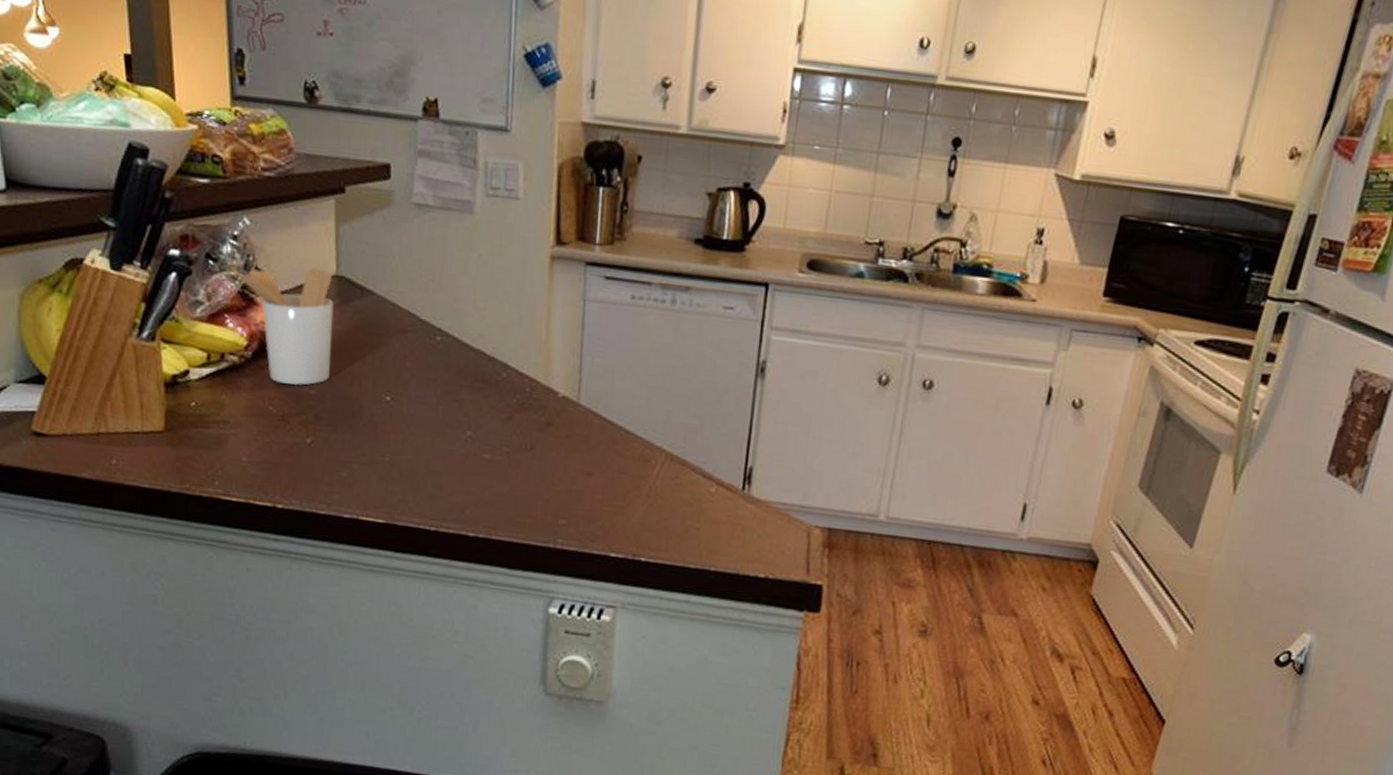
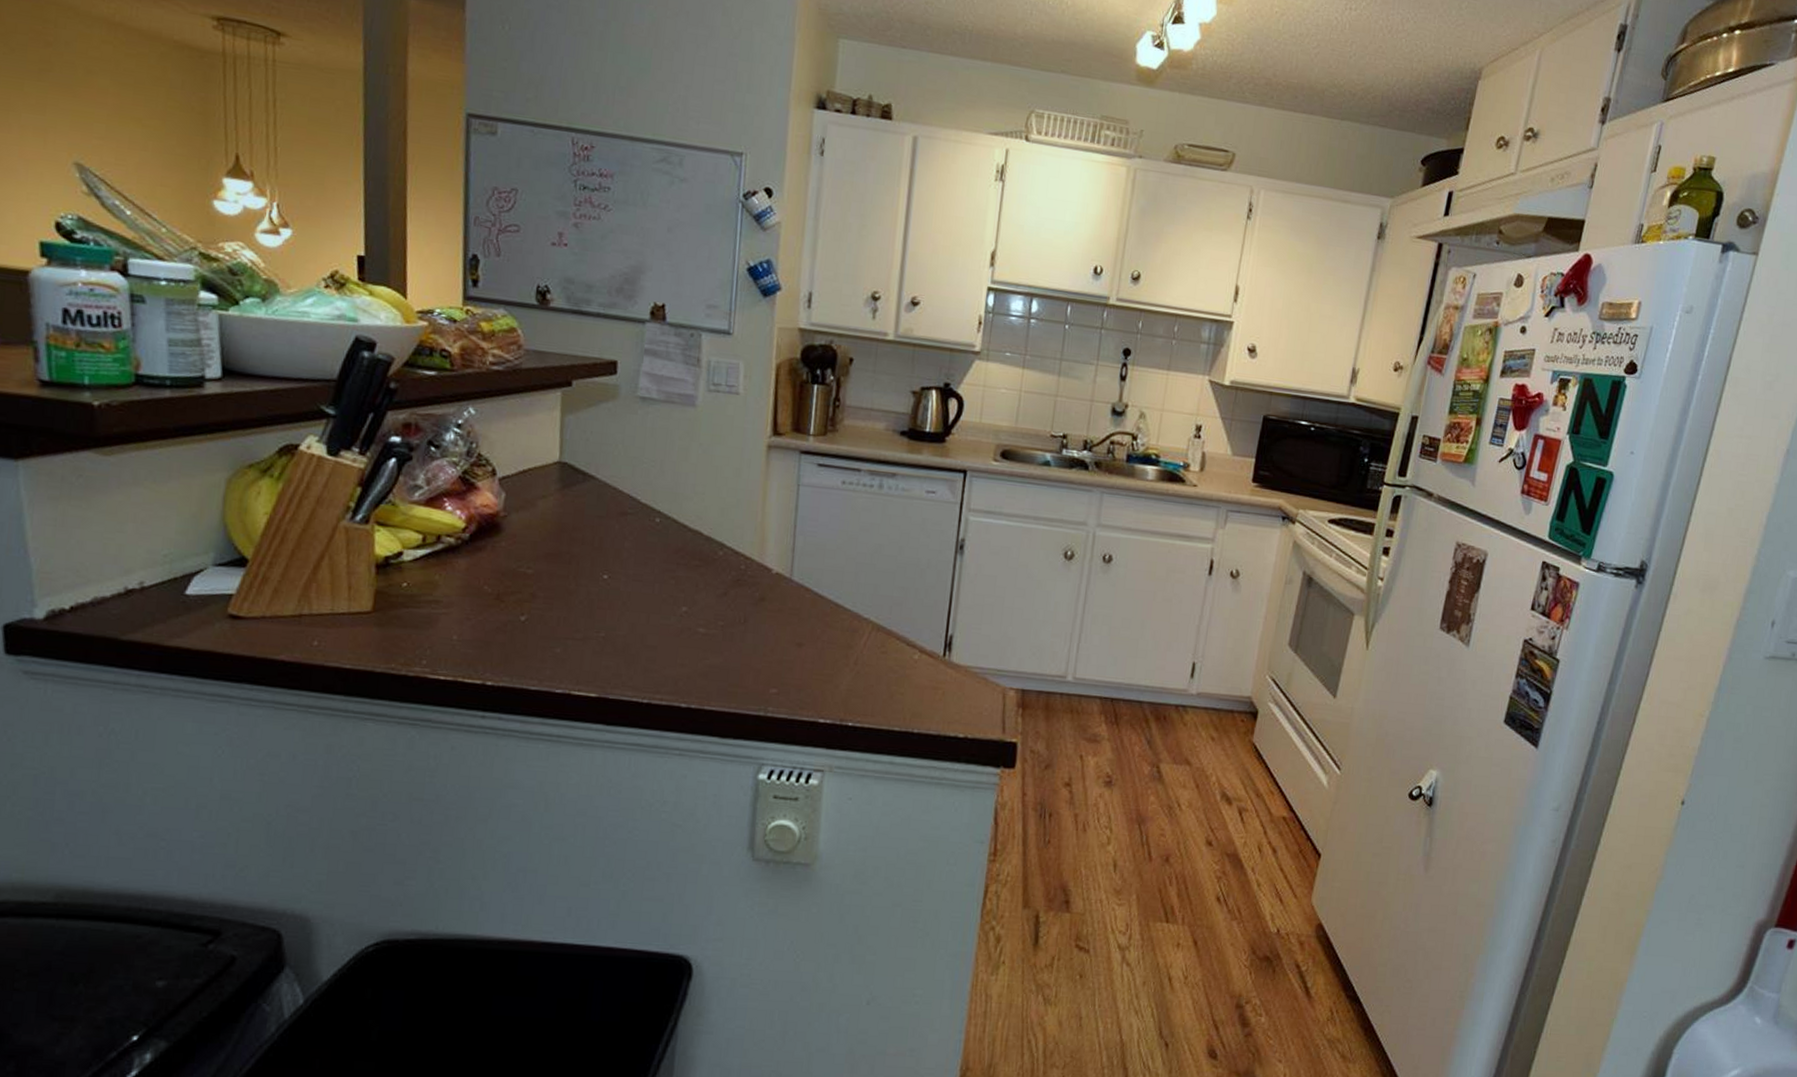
utensil holder: present [230,267,334,386] -> none [452,453,556,566]

